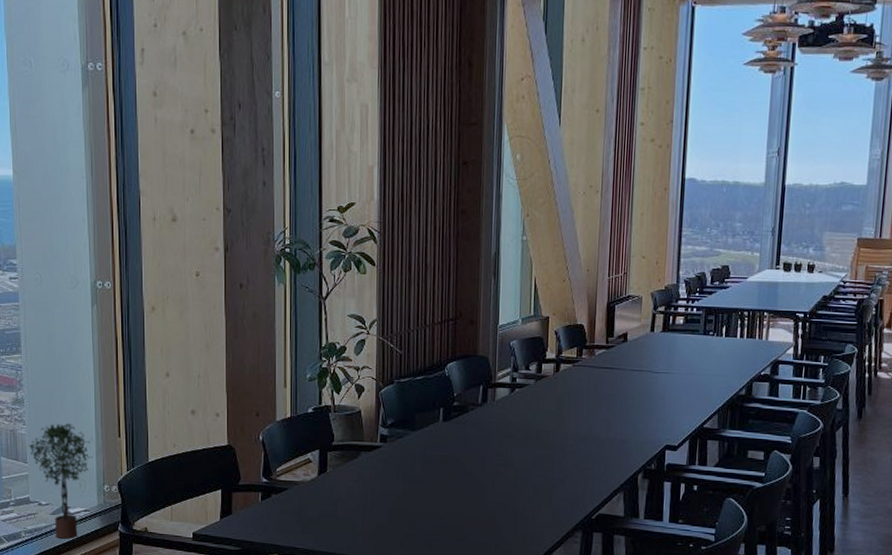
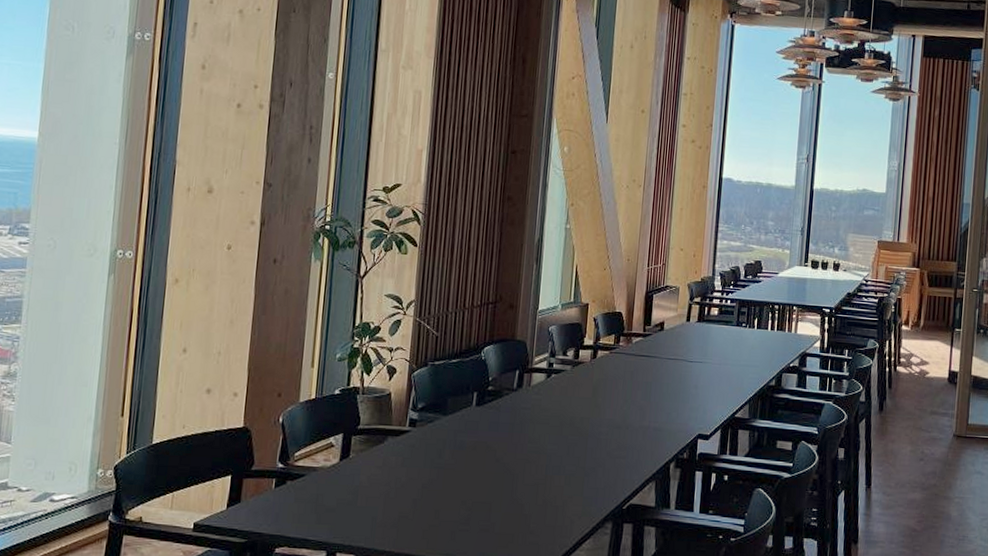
potted tree: present [28,422,93,539] -> none [14,399,89,530]

